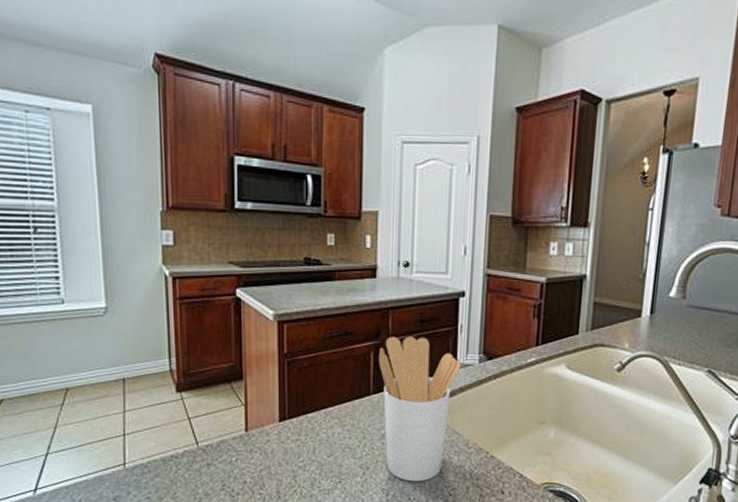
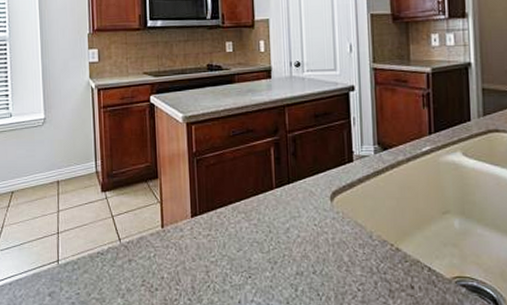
utensil holder: present [379,336,461,482] -> none [278,131,357,277]

